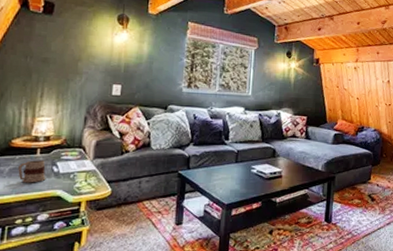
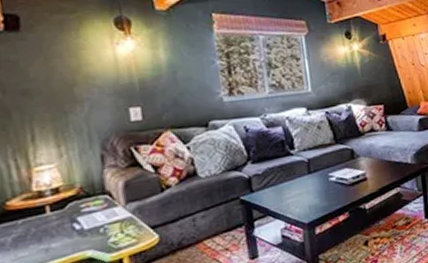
mug: present [18,160,46,183] -> none [24,218,68,252]

